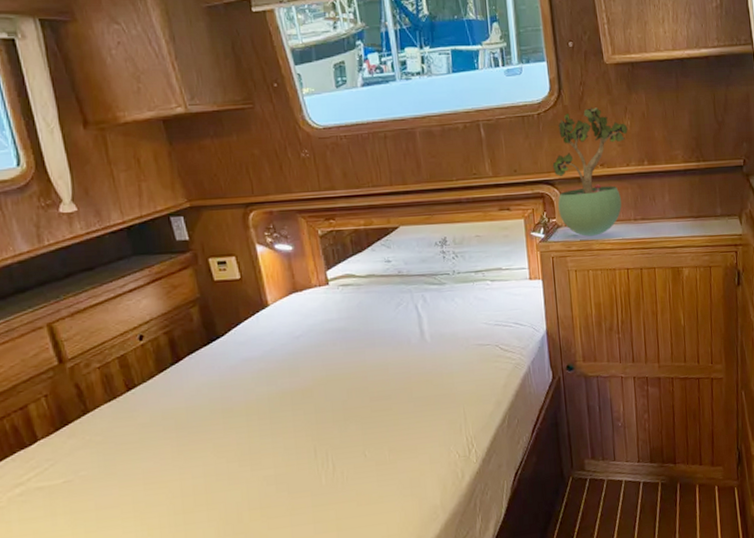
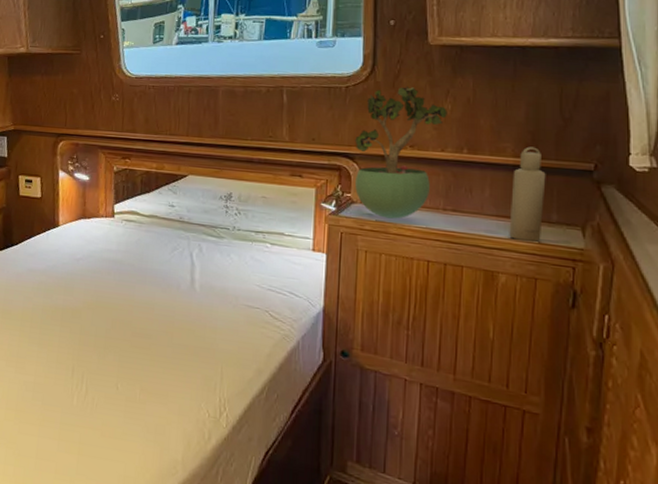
bottle: none [685,151,711,237] -> present [509,146,546,243]

